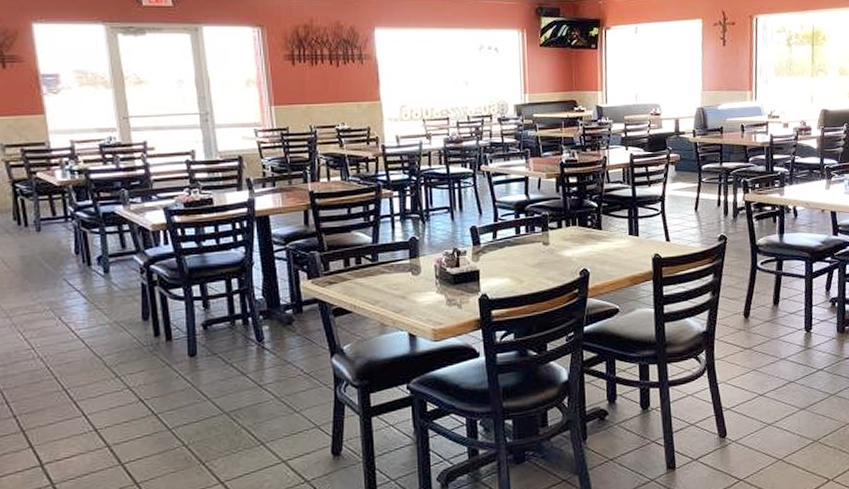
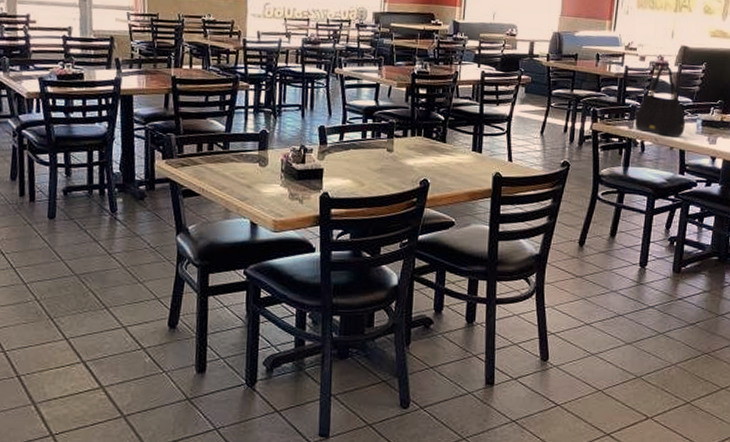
handbag: none [784,130,834,200] -> present [634,66,685,137]

